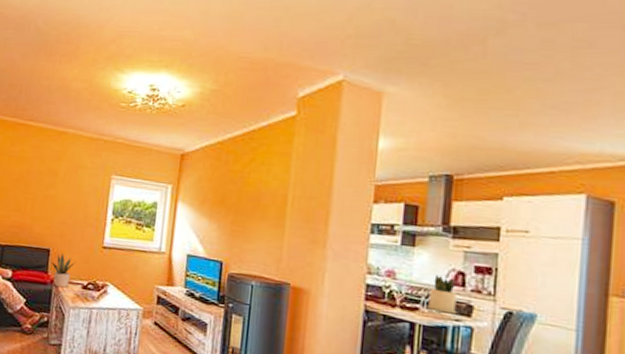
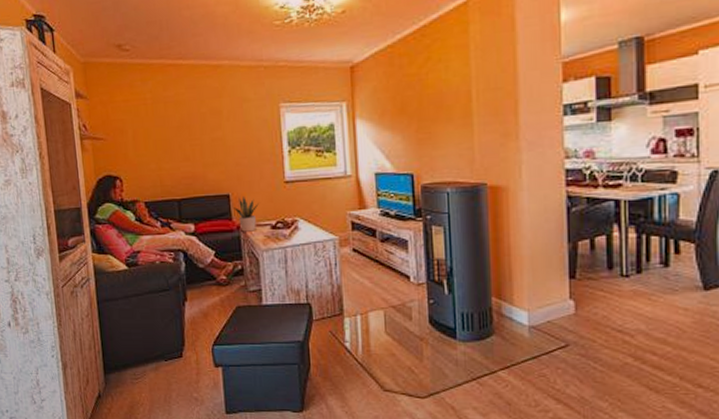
planter: present [426,274,458,315] -> none [629,145,662,185]

